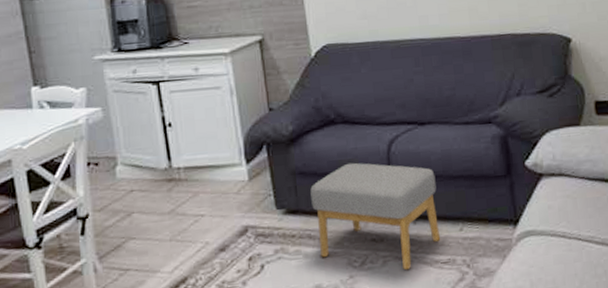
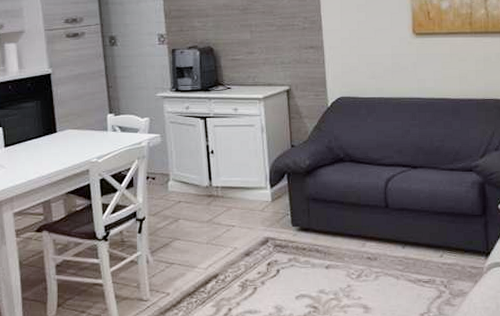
footstool: present [310,162,441,269] -> none [320,194,424,284]

